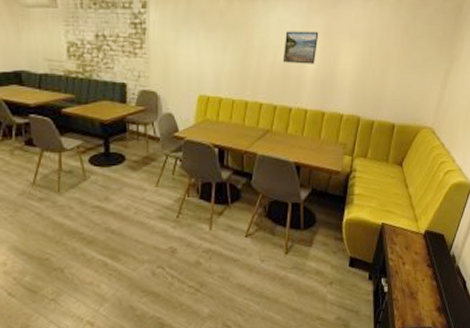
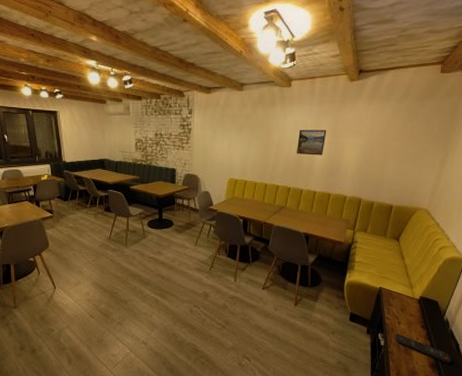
remote control: none [400,276,458,305] -> present [395,334,451,364]

